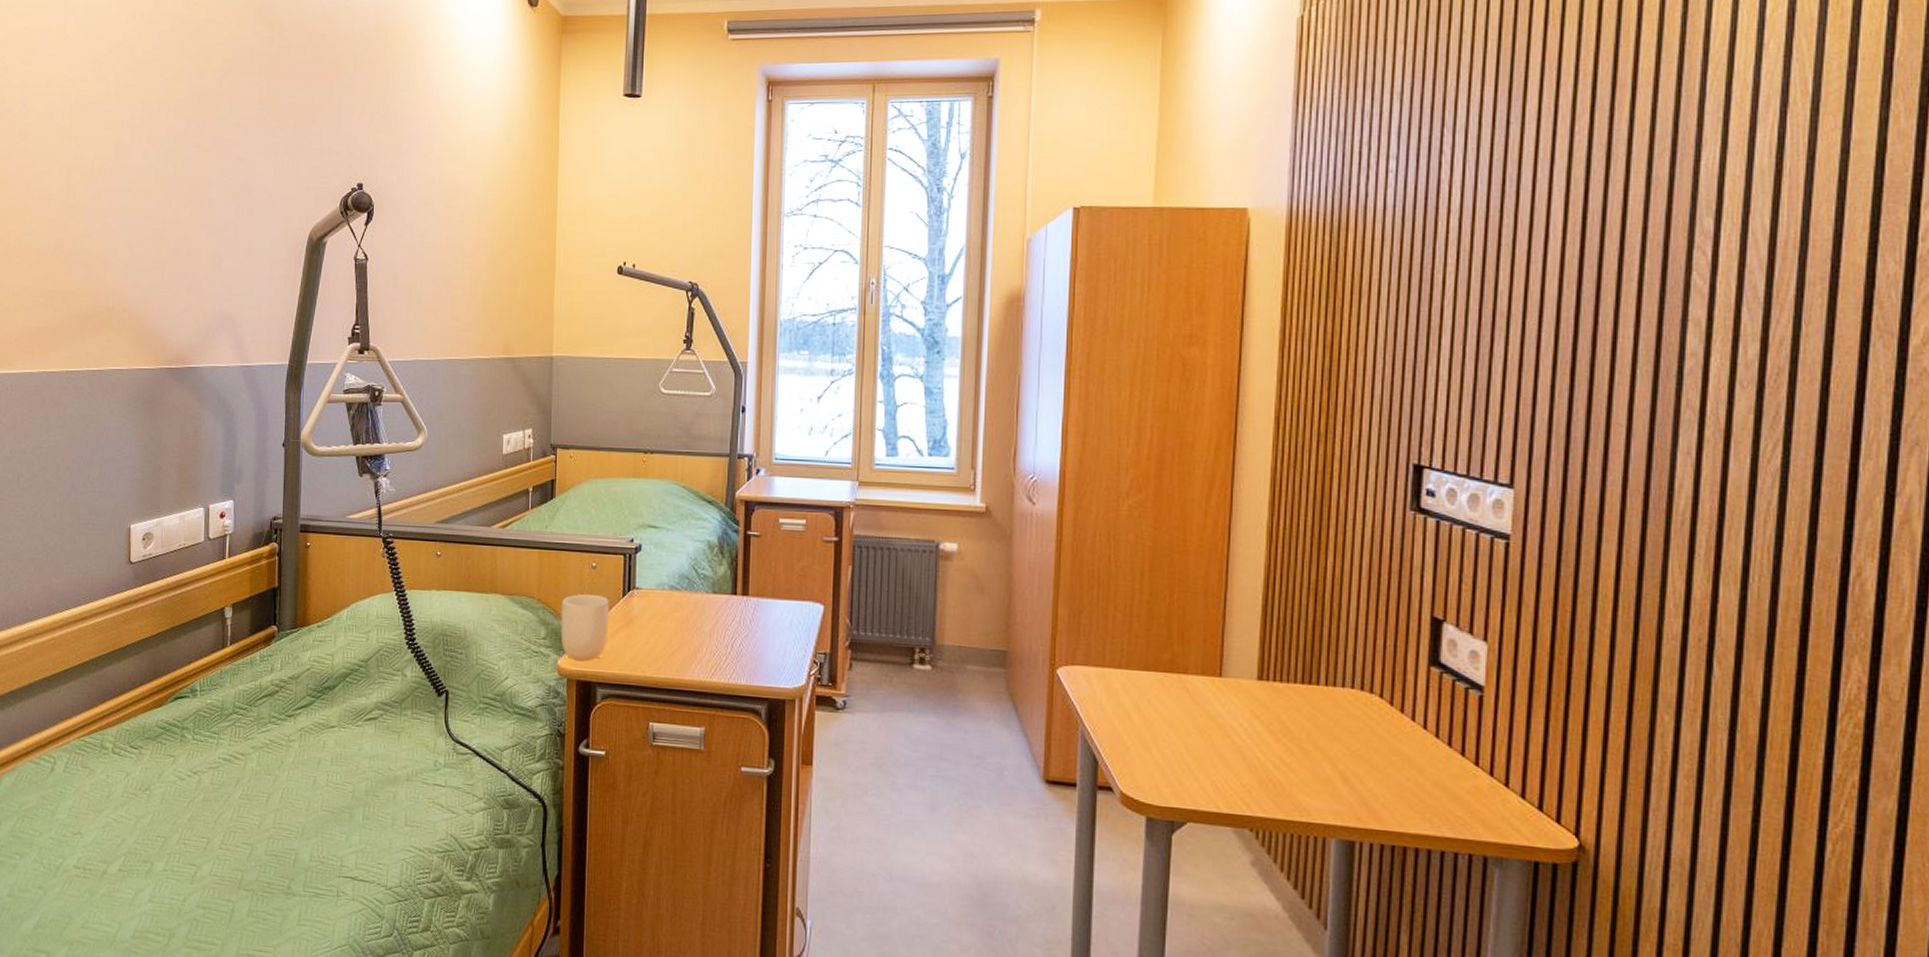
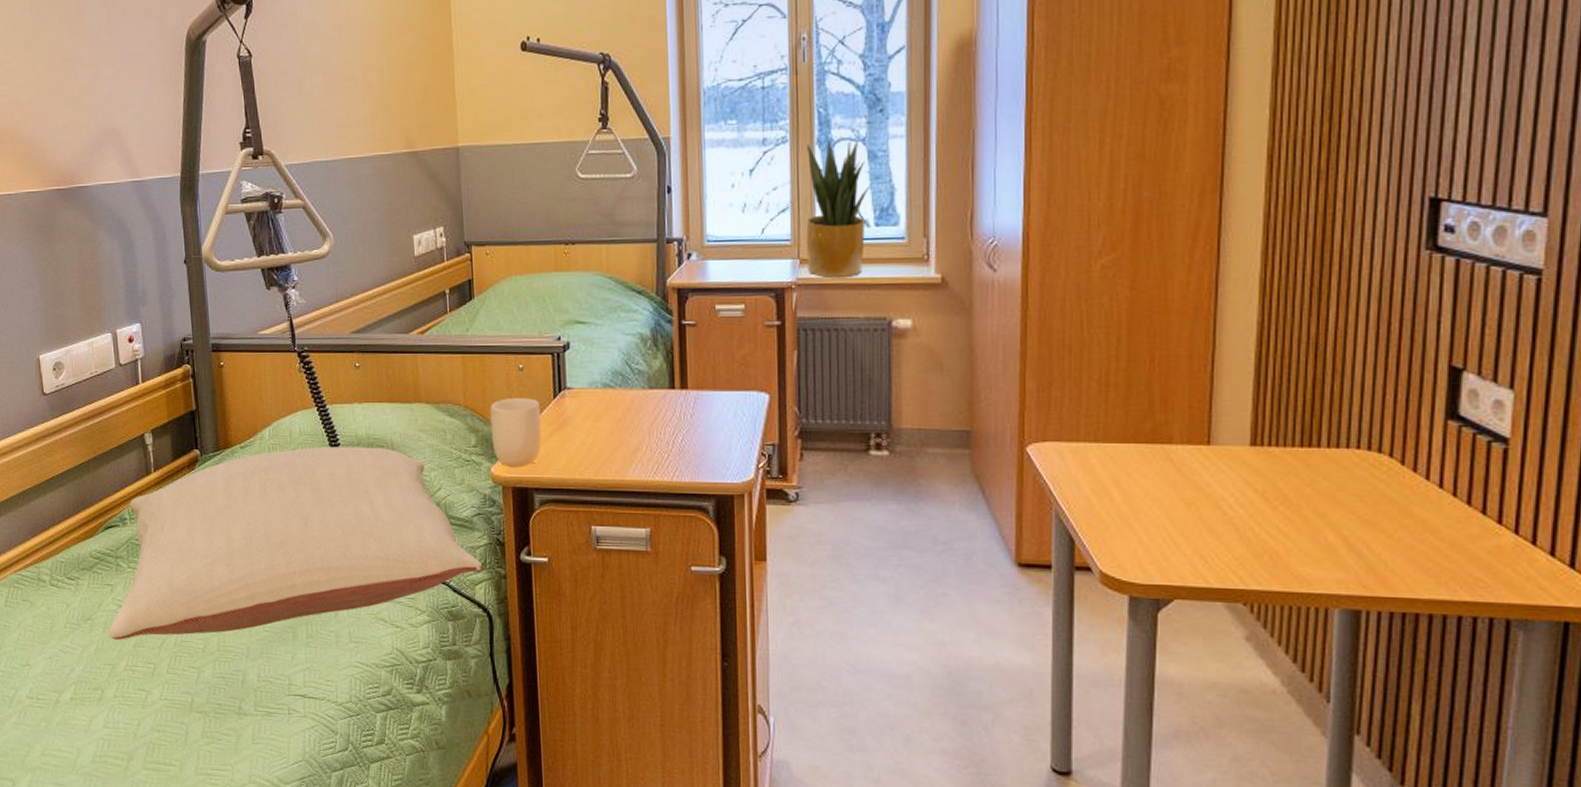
pillow: none [164,630,542,813] -> present [108,446,483,640]
planter: none [865,375,928,501] -> present [806,140,873,277]

